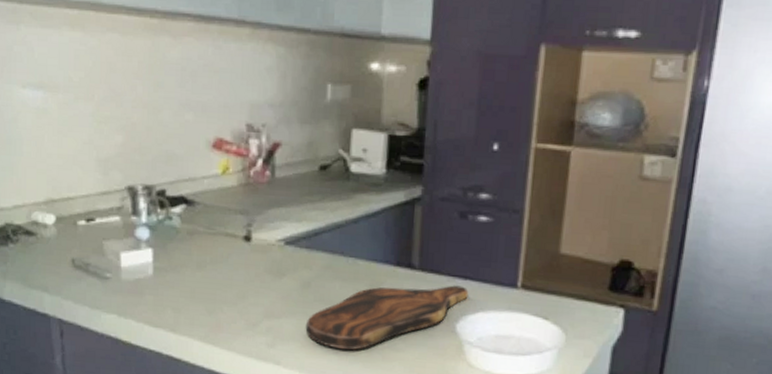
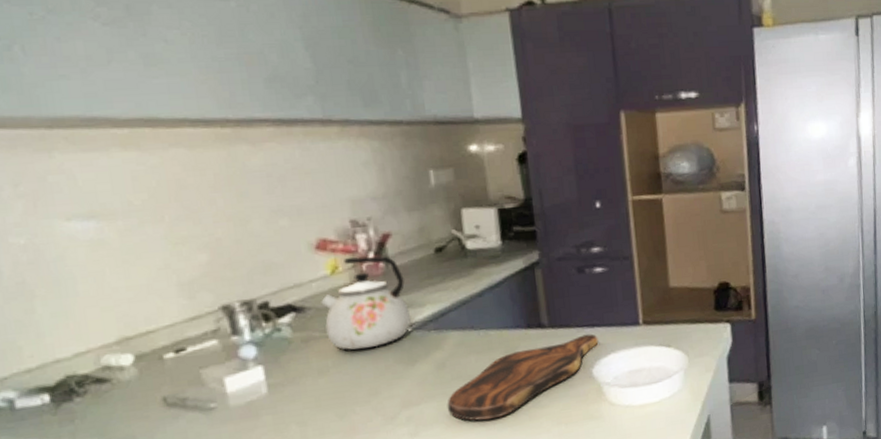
kettle: none [209,161,286,253] -> present [321,255,411,350]

